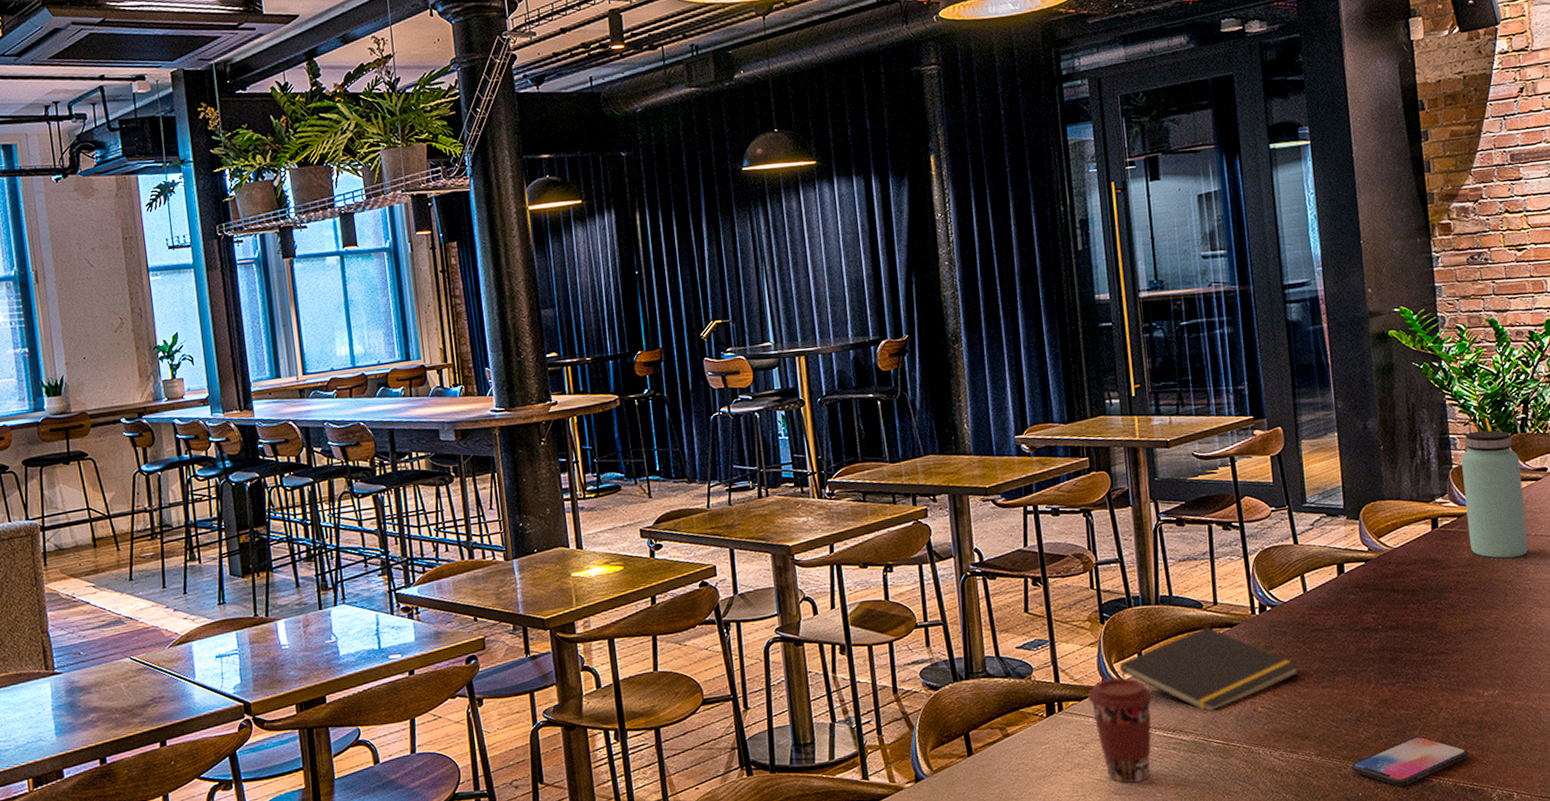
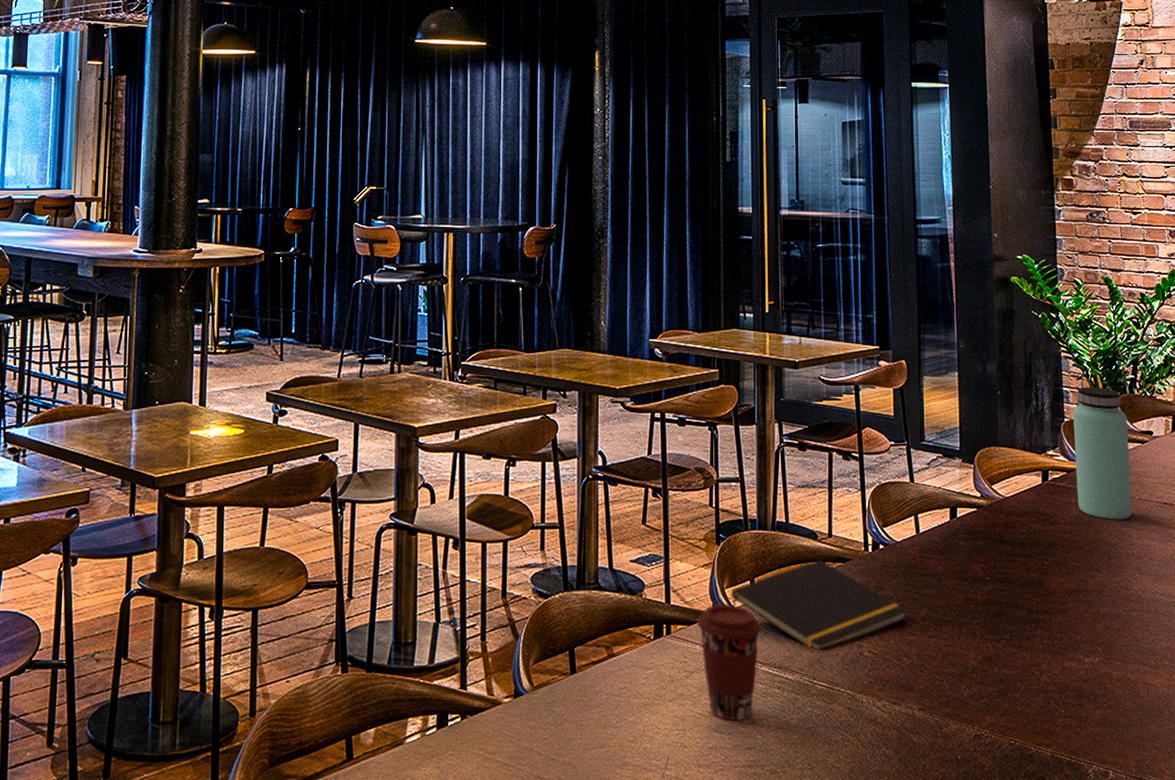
smartphone: present [1350,736,1469,787] -> none [951,699,1068,752]

